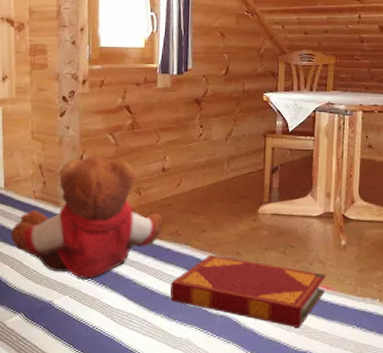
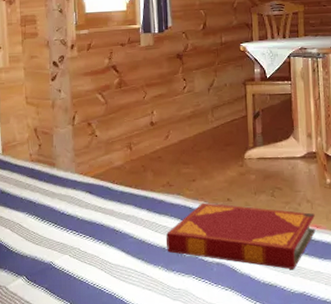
teddy bear: present [11,156,163,278] -> none [10,116,155,236]

